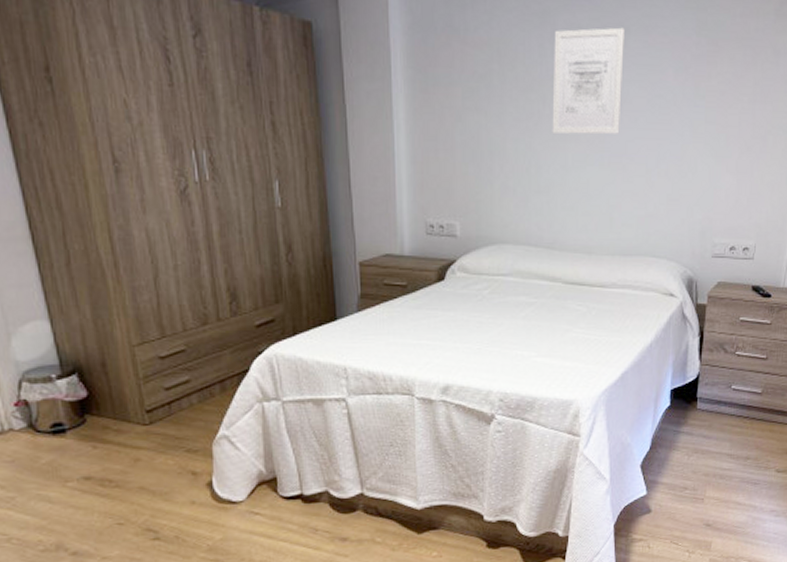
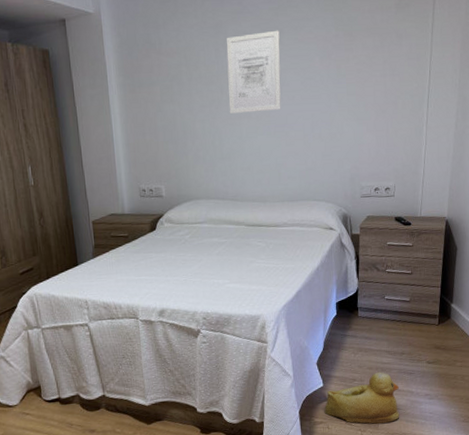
rubber duck: none [645,480,739,544] -> present [324,372,400,424]

